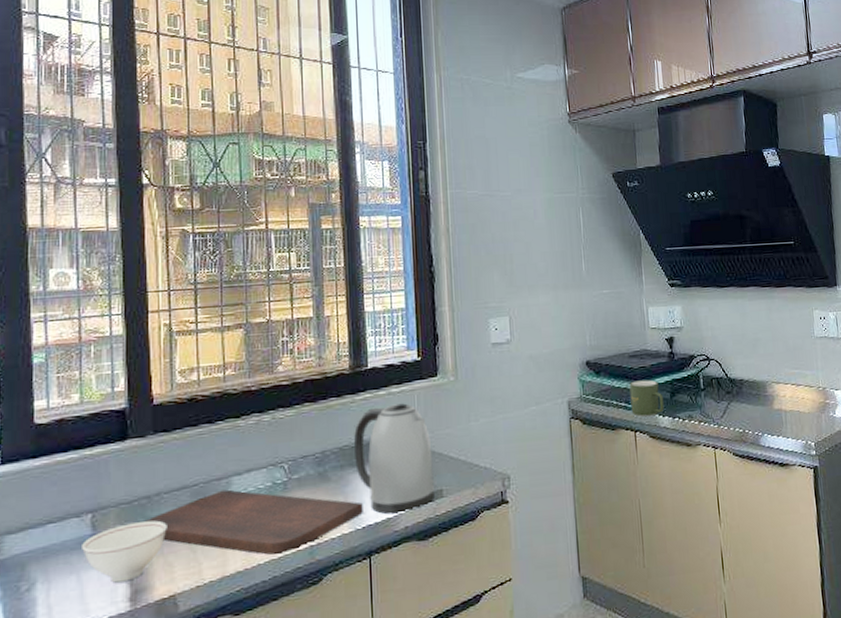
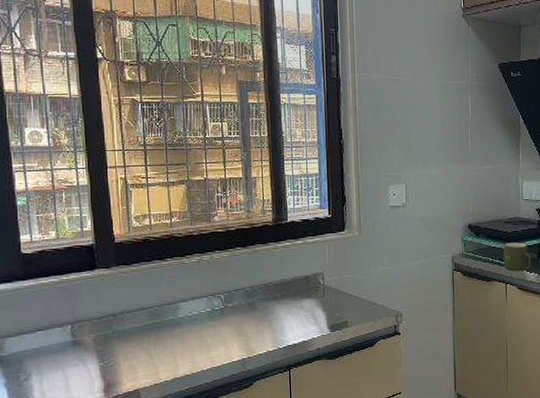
bowl: present [82,520,167,583] -> none [65,333,130,378]
cutting board: present [146,489,363,555] -> none [113,312,284,364]
kettle: present [354,403,434,514] -> none [277,251,341,338]

